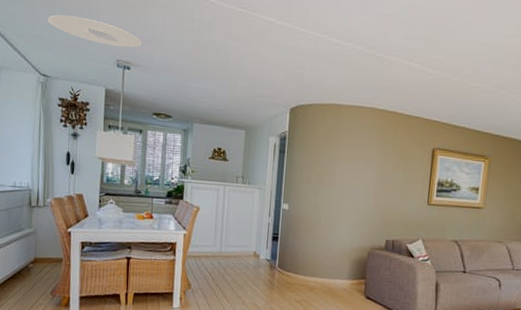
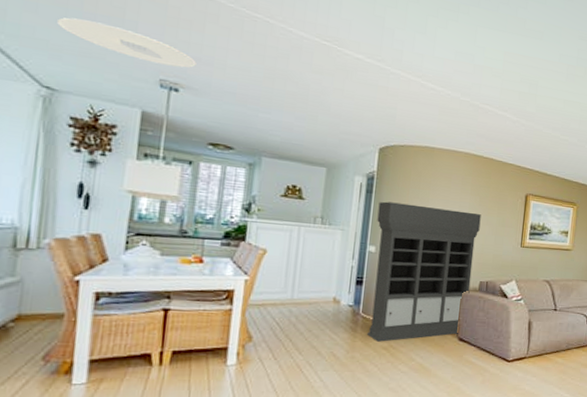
shelving unit: none [282,160,387,296] -> present [366,201,481,342]

